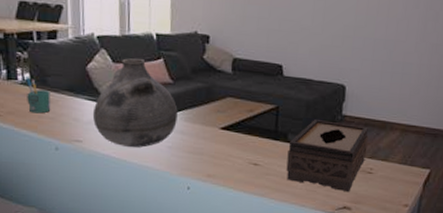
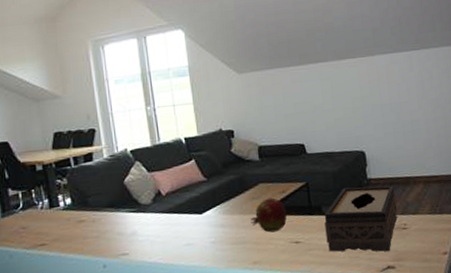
mug: present [26,77,51,114] -> none [68,201,95,236]
vase: present [92,58,178,148] -> none [135,164,217,251]
fruit: none [212,114,251,150] -> present [250,197,288,233]

